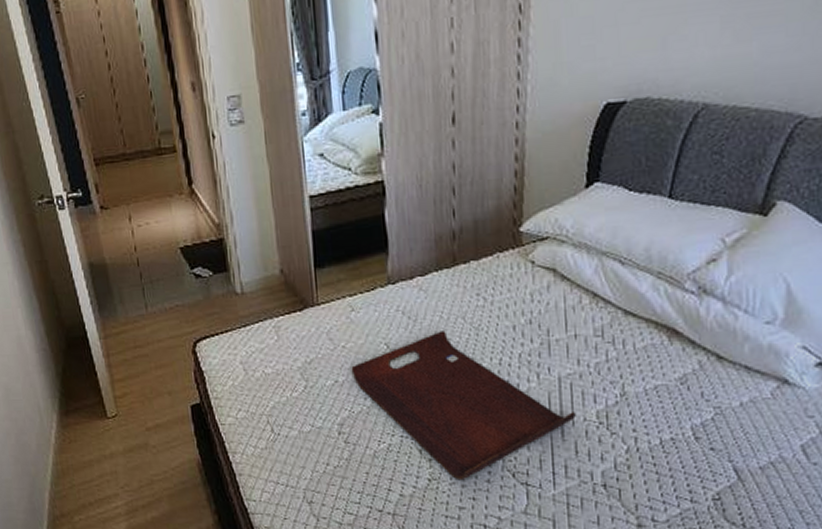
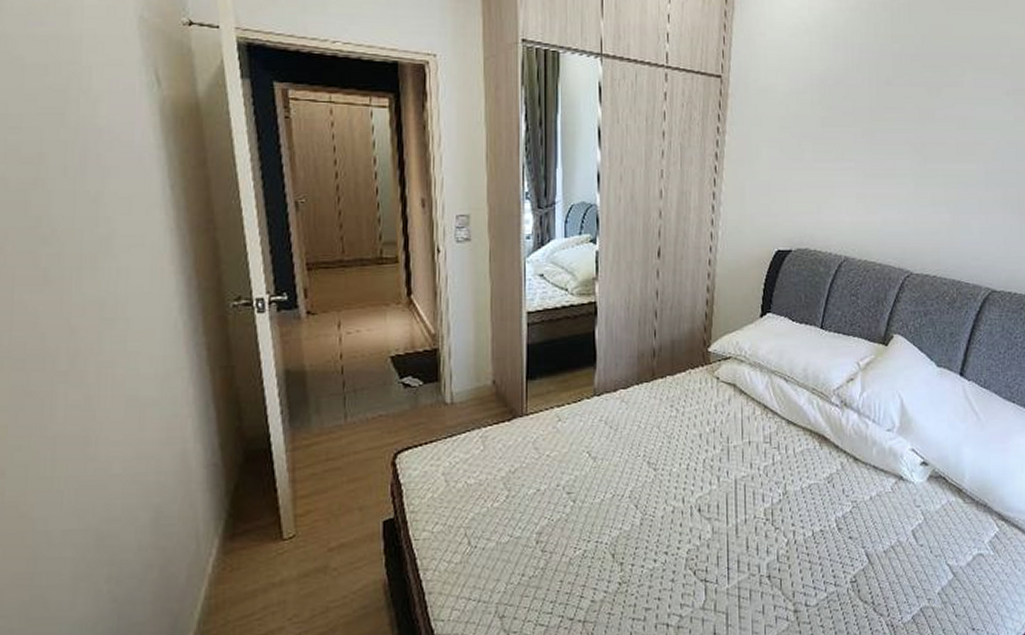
serving tray: present [351,331,576,481] -> none [554,439,748,582]

